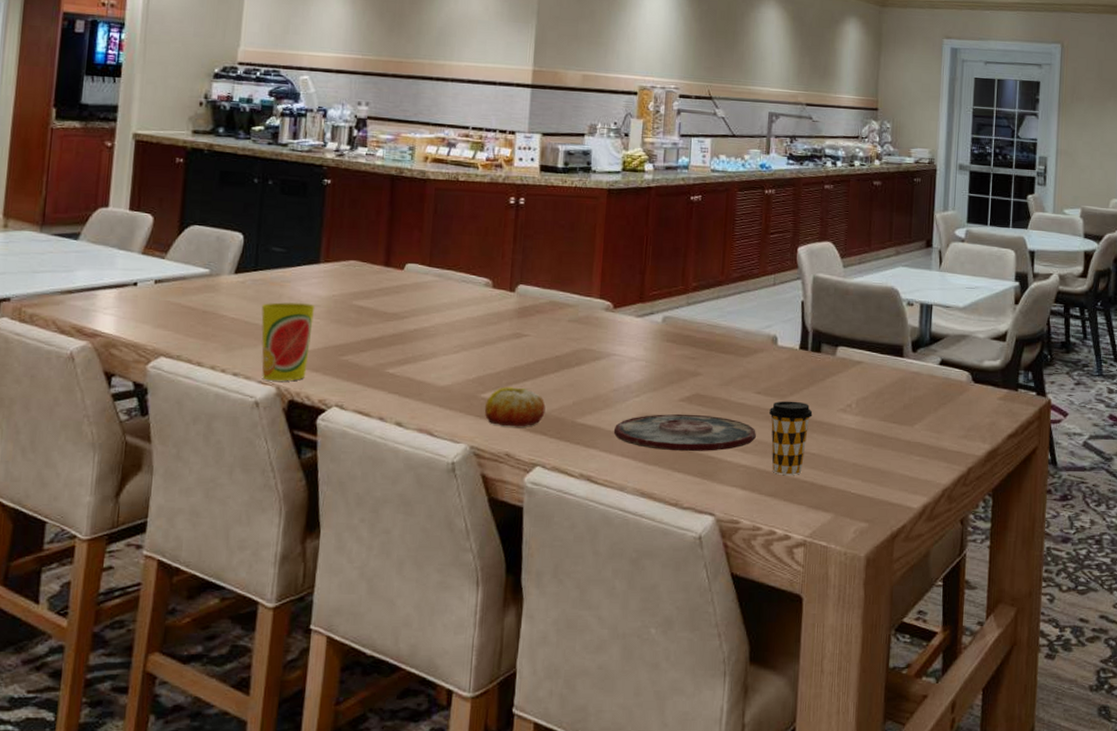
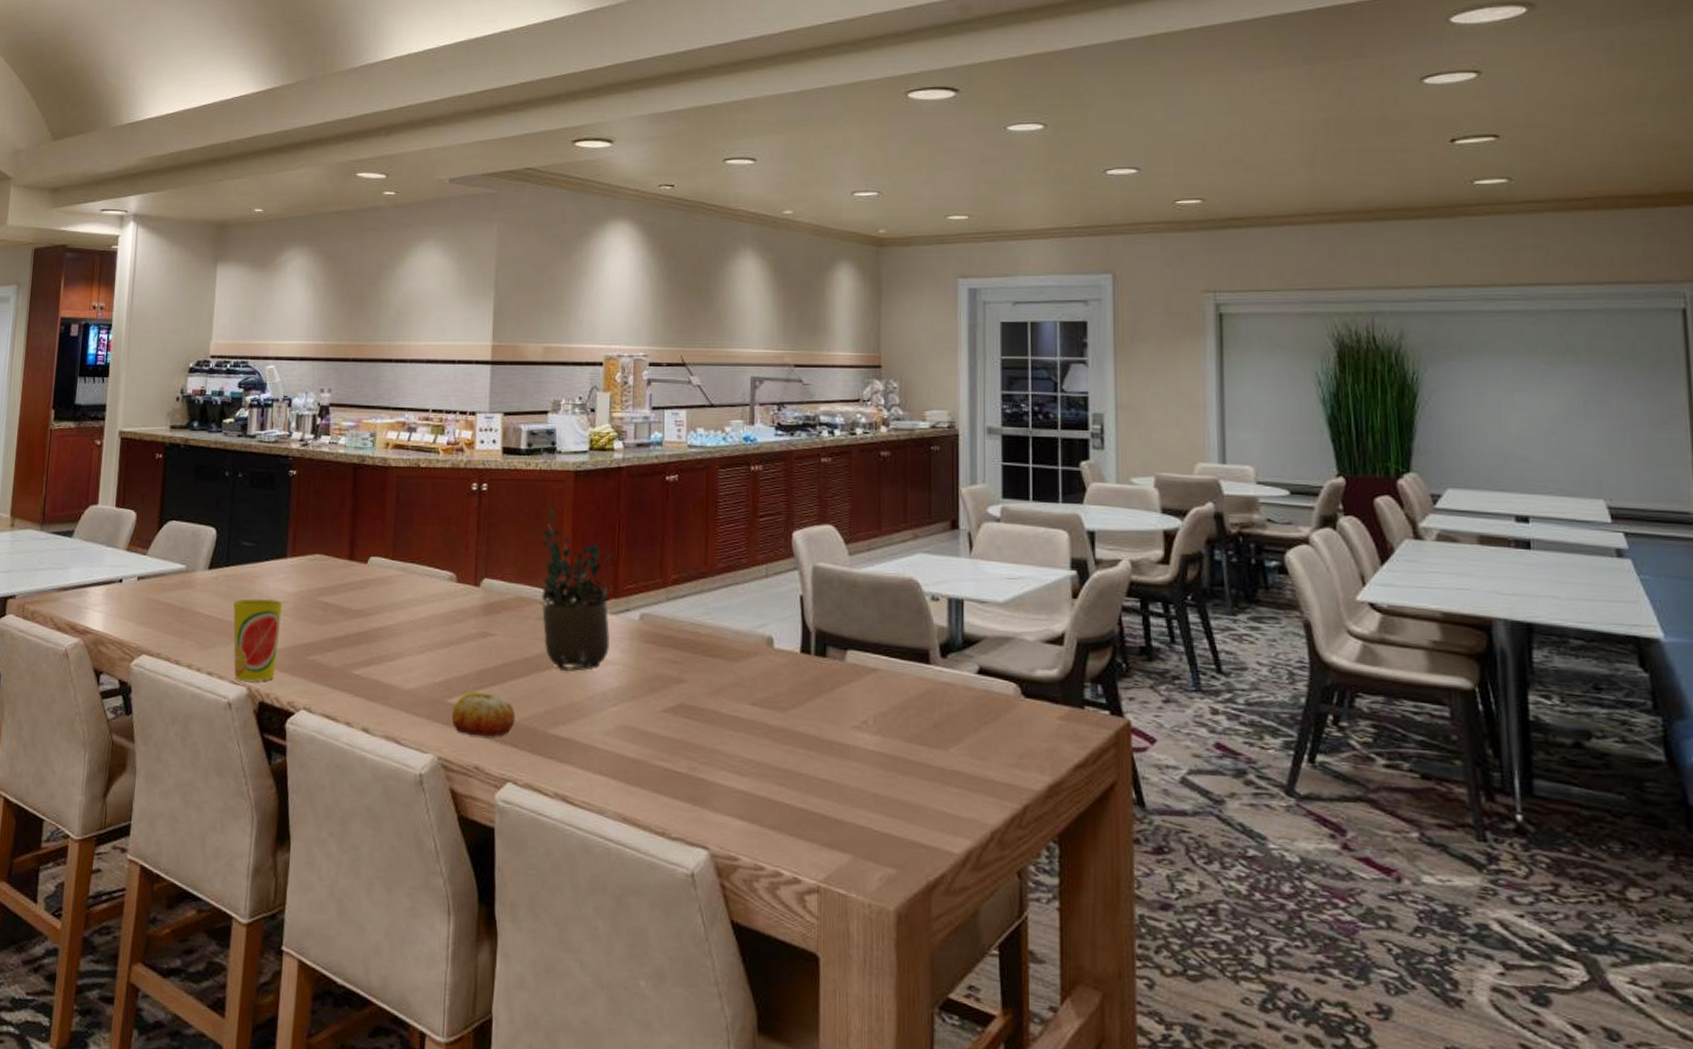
potted plant: none [560,220,643,368] -> present [526,506,617,672]
plate: present [613,413,756,452] -> none [589,726,753,773]
coffee cup: present [769,401,813,475] -> none [768,714,820,805]

